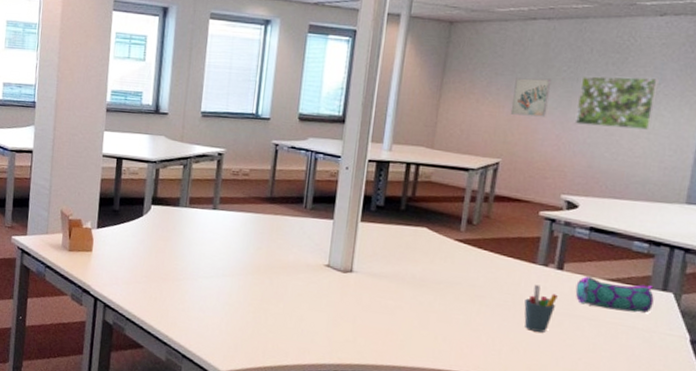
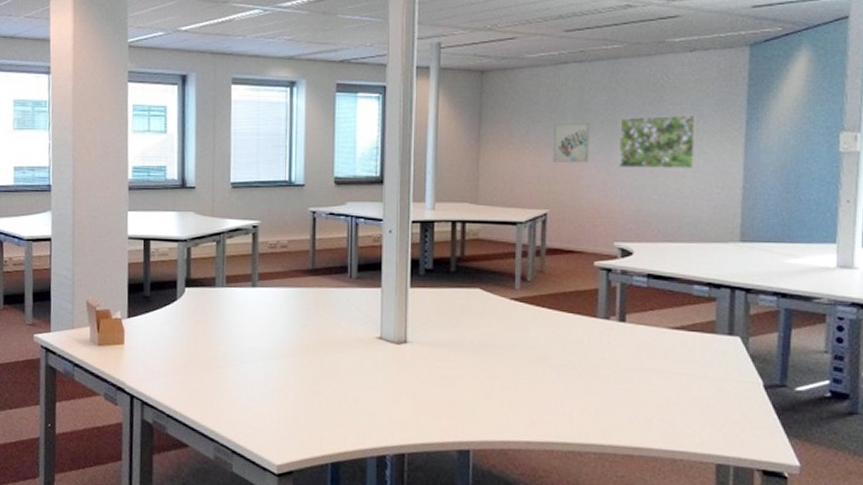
pen holder: present [524,284,558,333] -> none [590,339,623,391]
pencil case: present [575,275,654,314] -> none [641,325,721,361]

